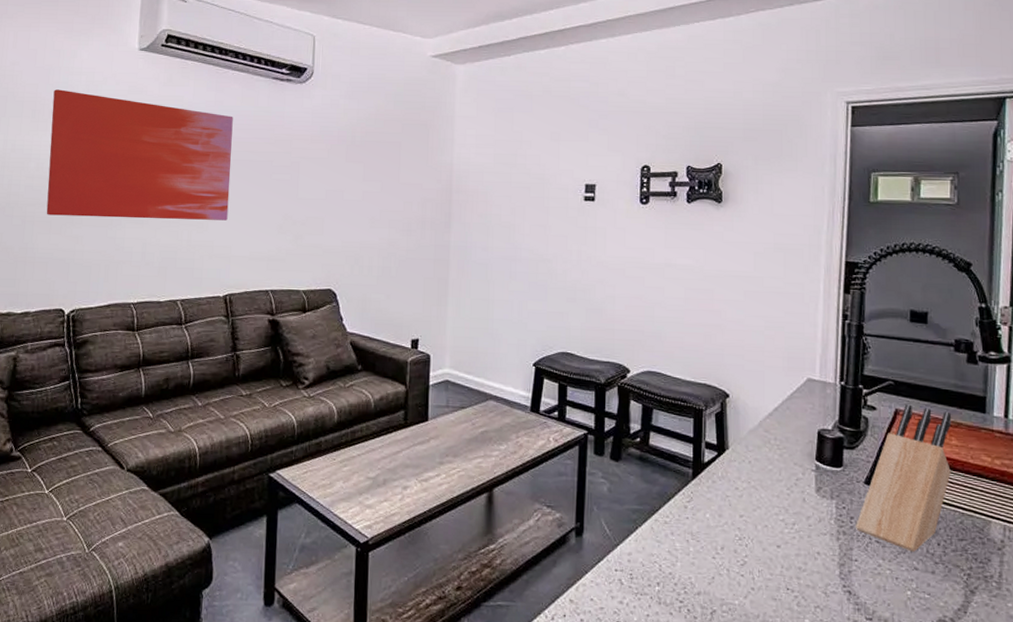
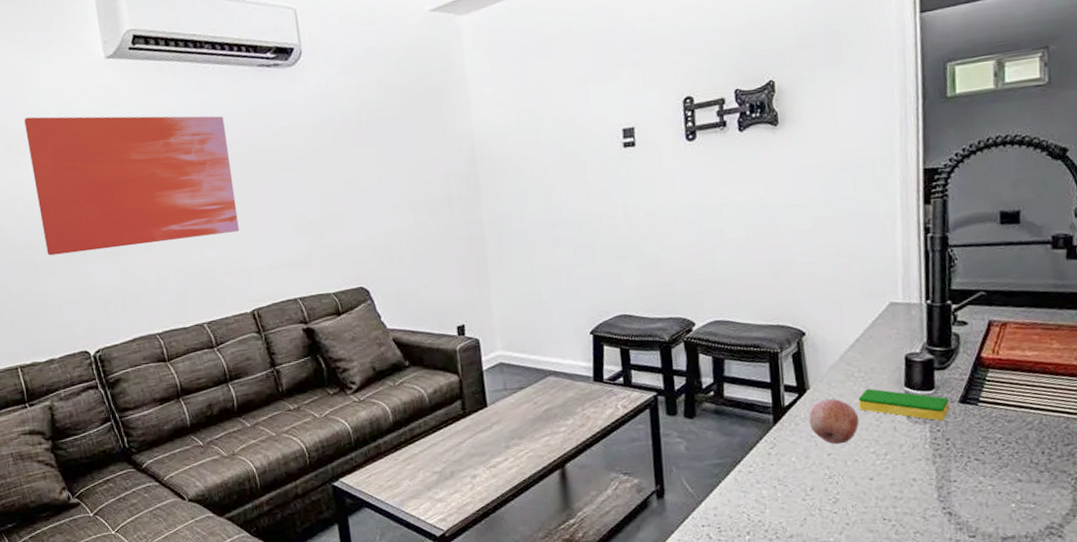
fruit: none [726,461,772,508] -> present [809,399,860,445]
dish sponge: none [772,457,855,499] -> present [858,389,950,421]
knife block: present [856,404,952,552] -> none [952,313,1054,464]

